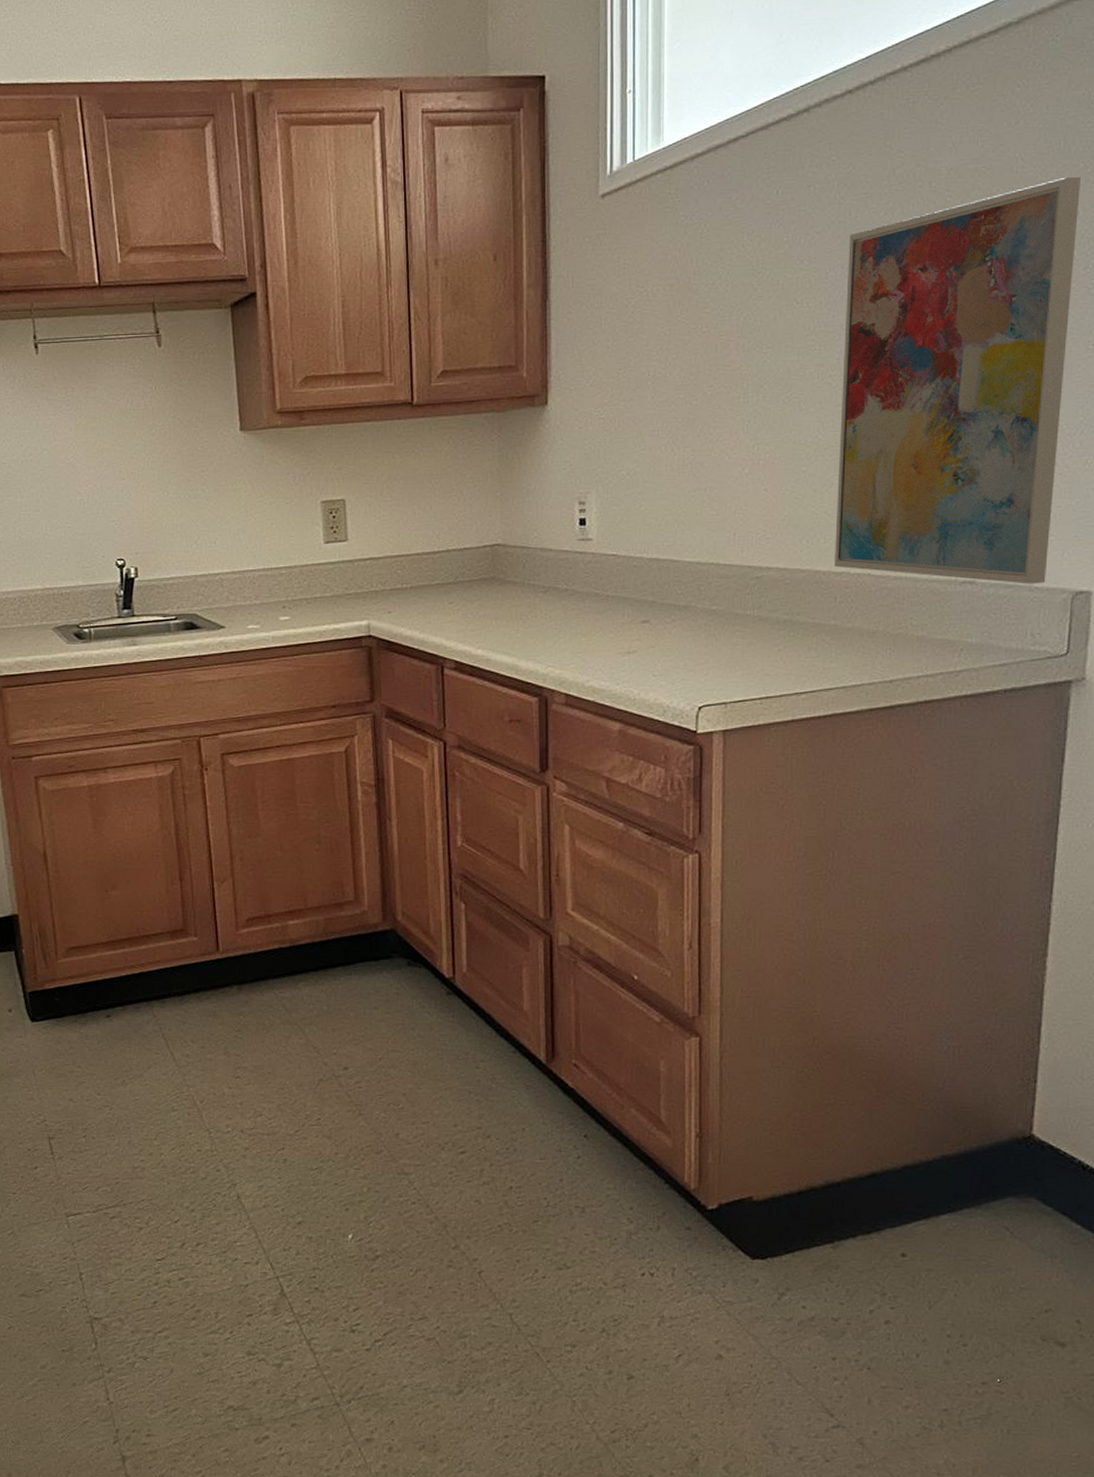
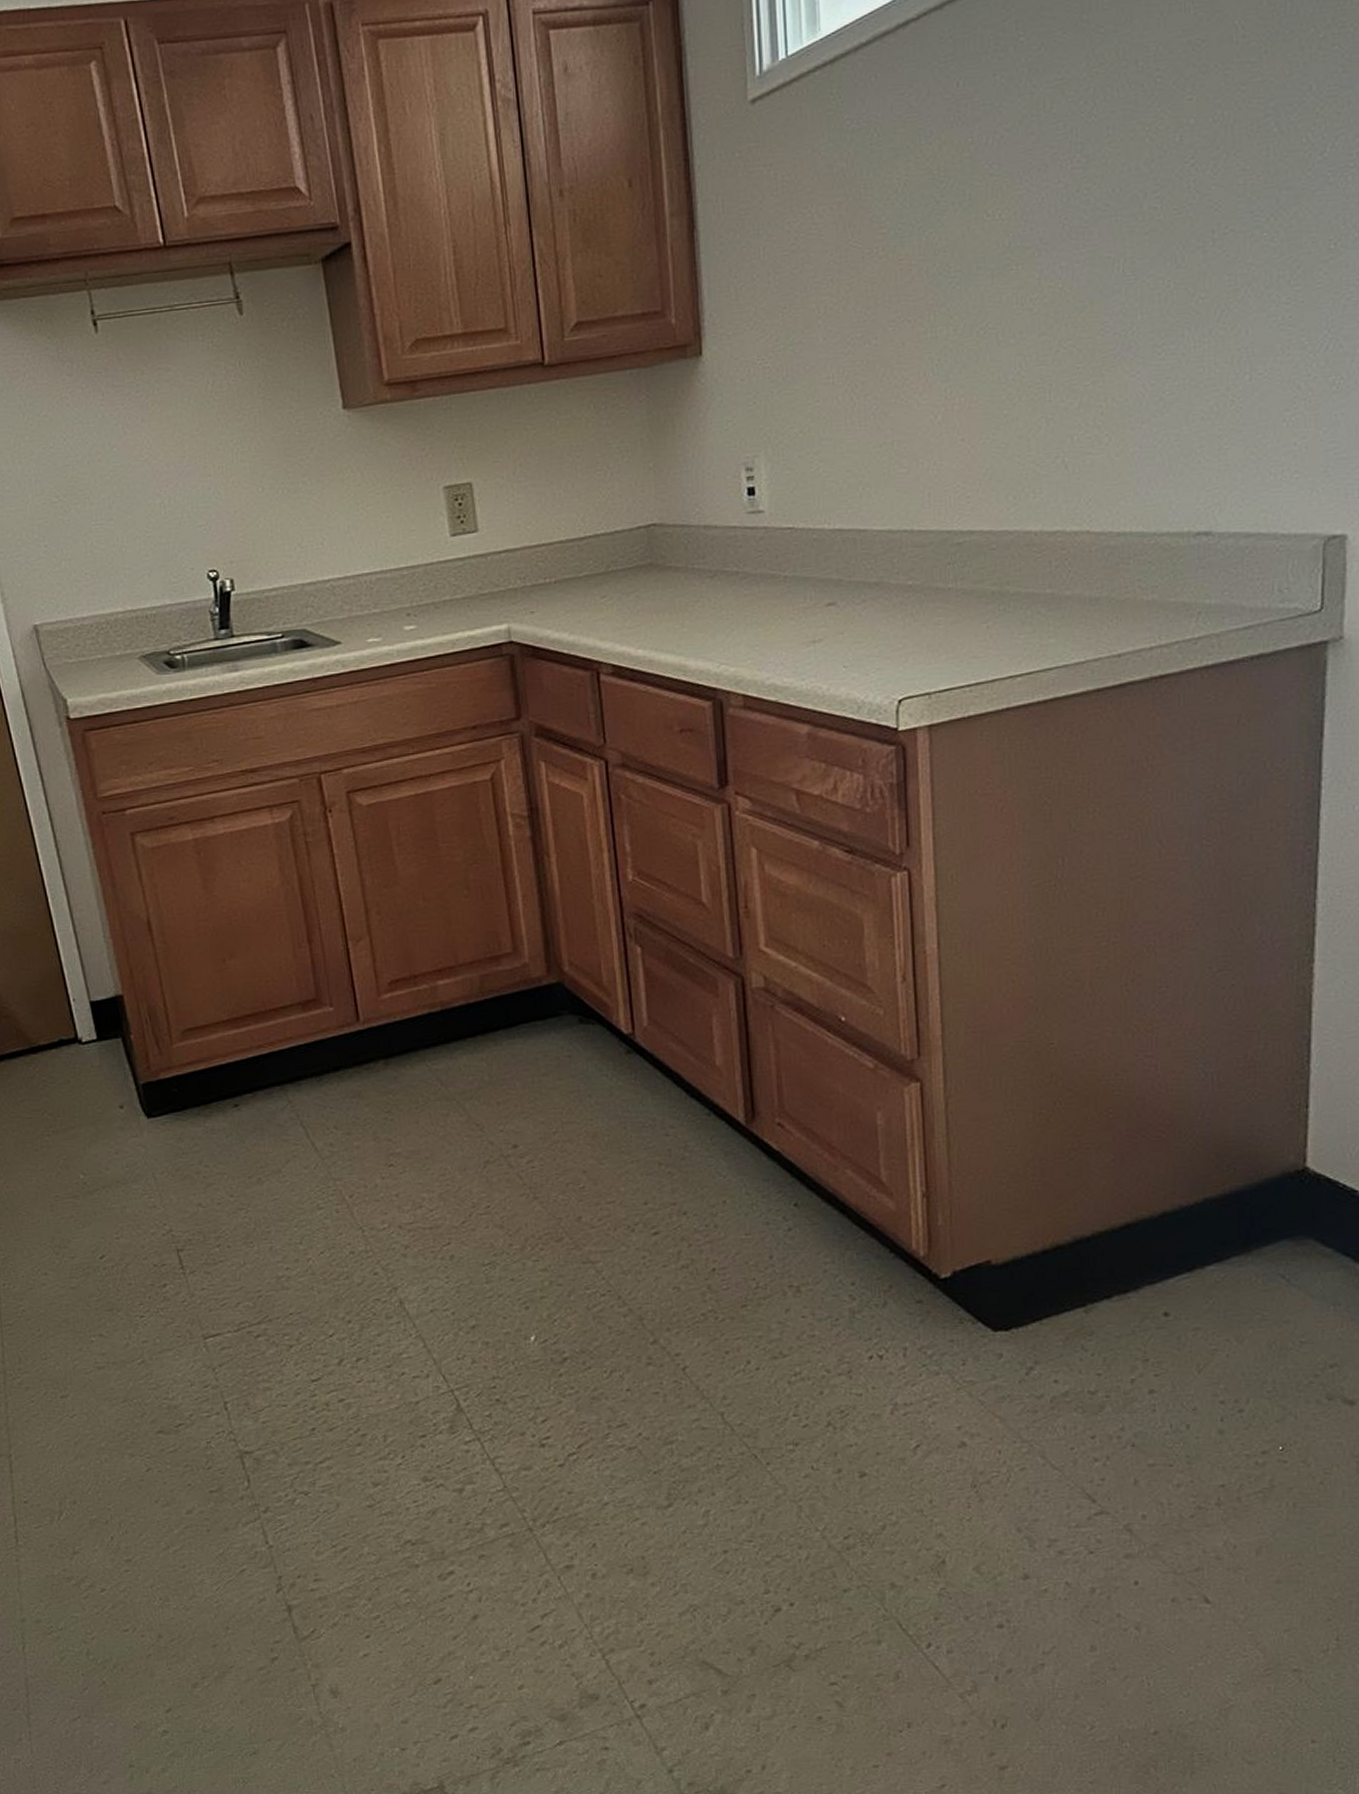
wall art: present [835,176,1081,584] -> none [1044,44,1312,532]

